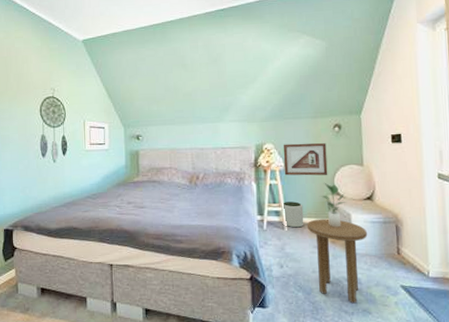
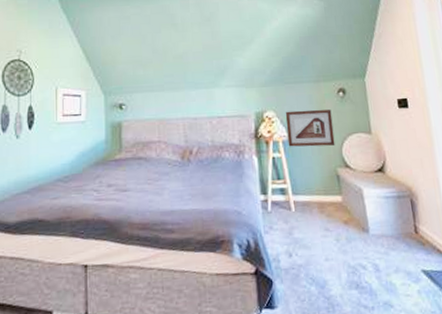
plant pot: present [281,201,304,228] -> none [286,177,313,208]
side table: present [307,219,368,304] -> none [315,195,382,296]
potted plant: present [320,182,346,228] -> none [328,153,356,205]

